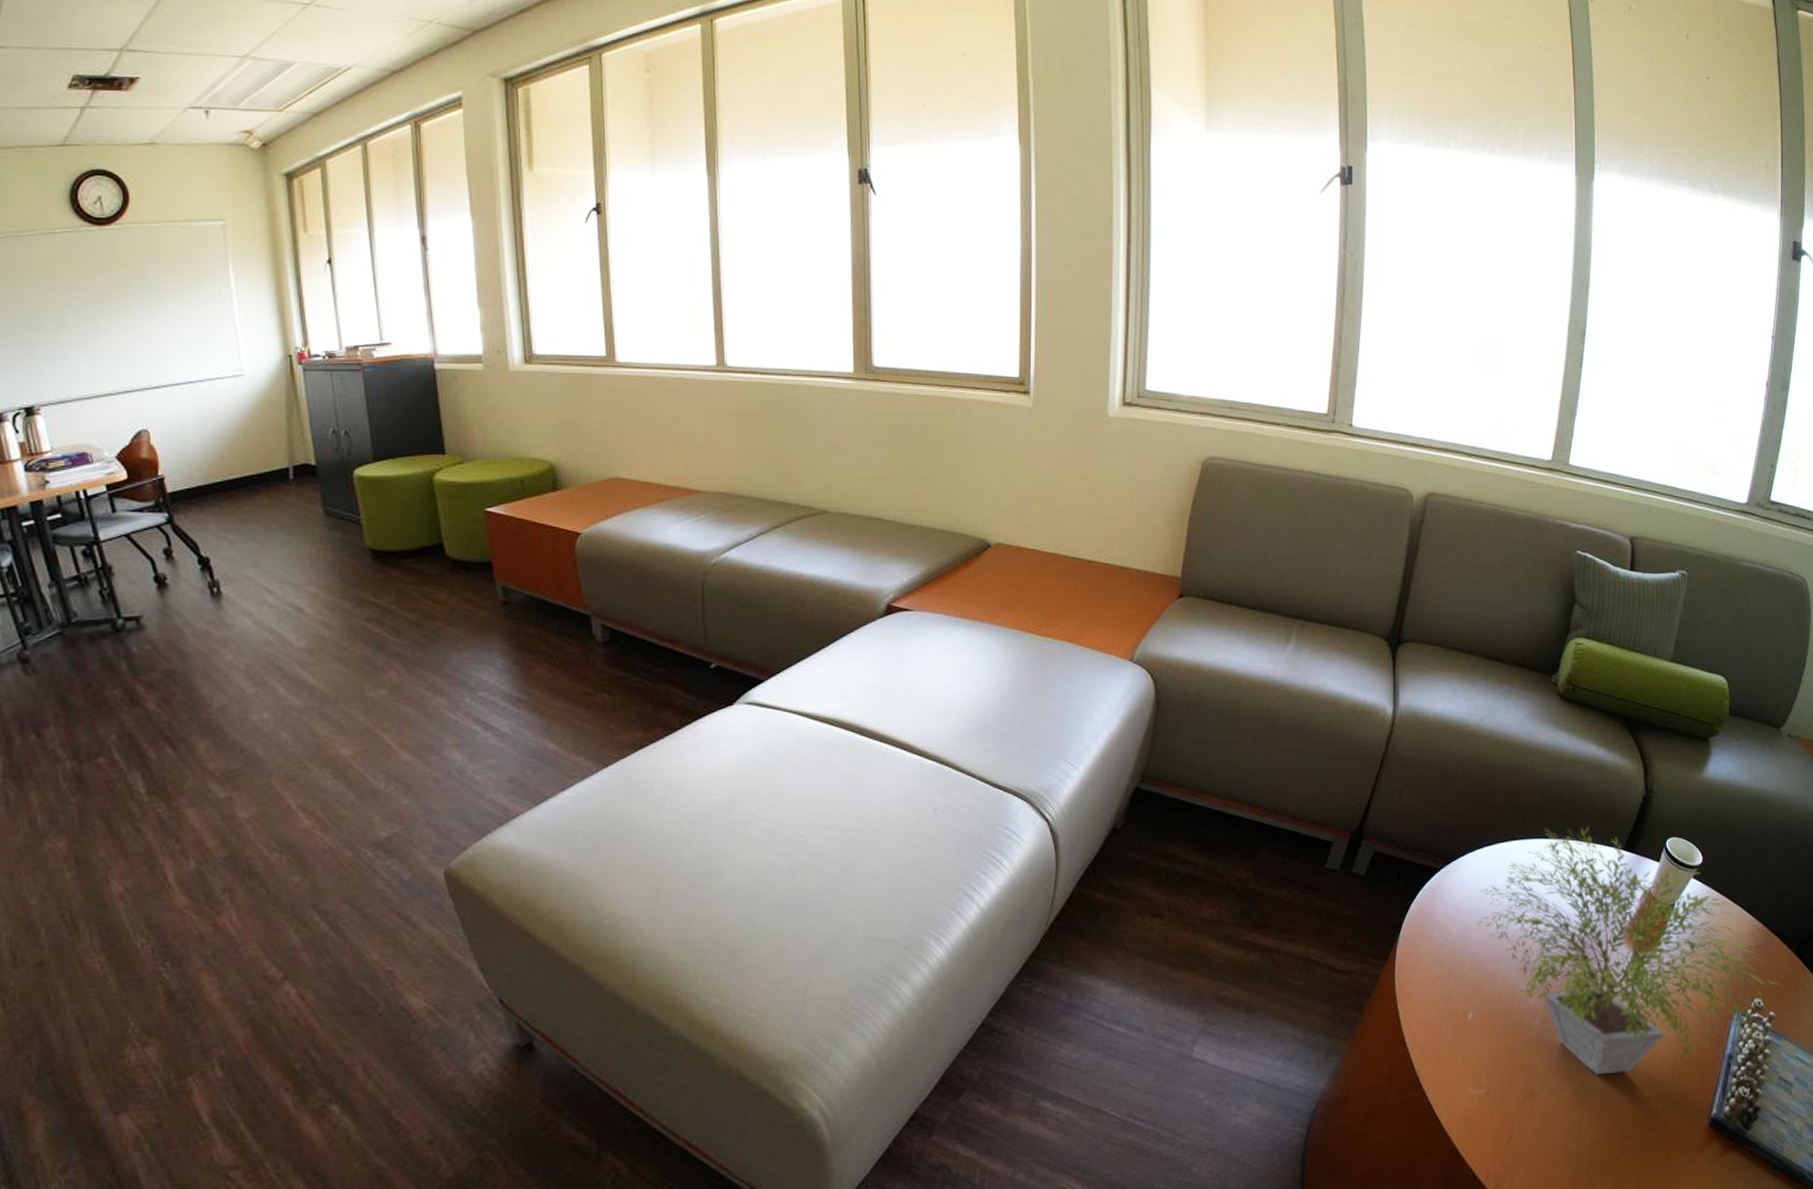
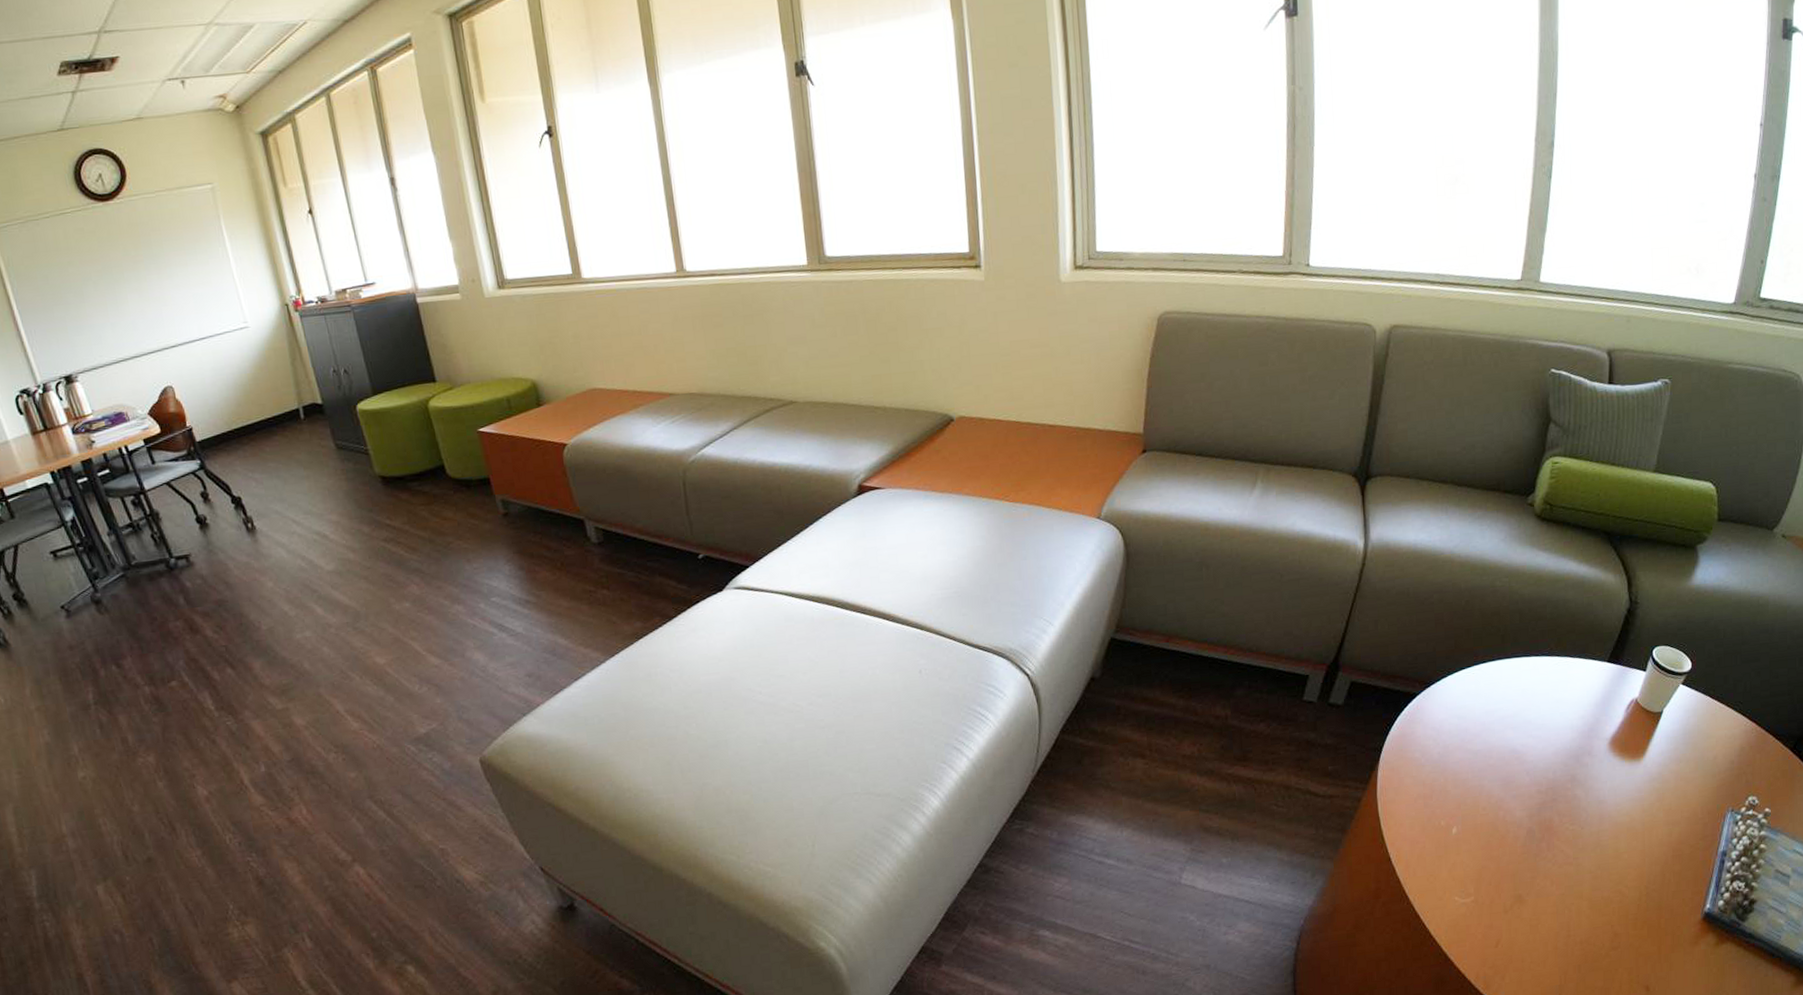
potted plant: present [1476,827,1780,1075] -> none [1457,642,1776,878]

